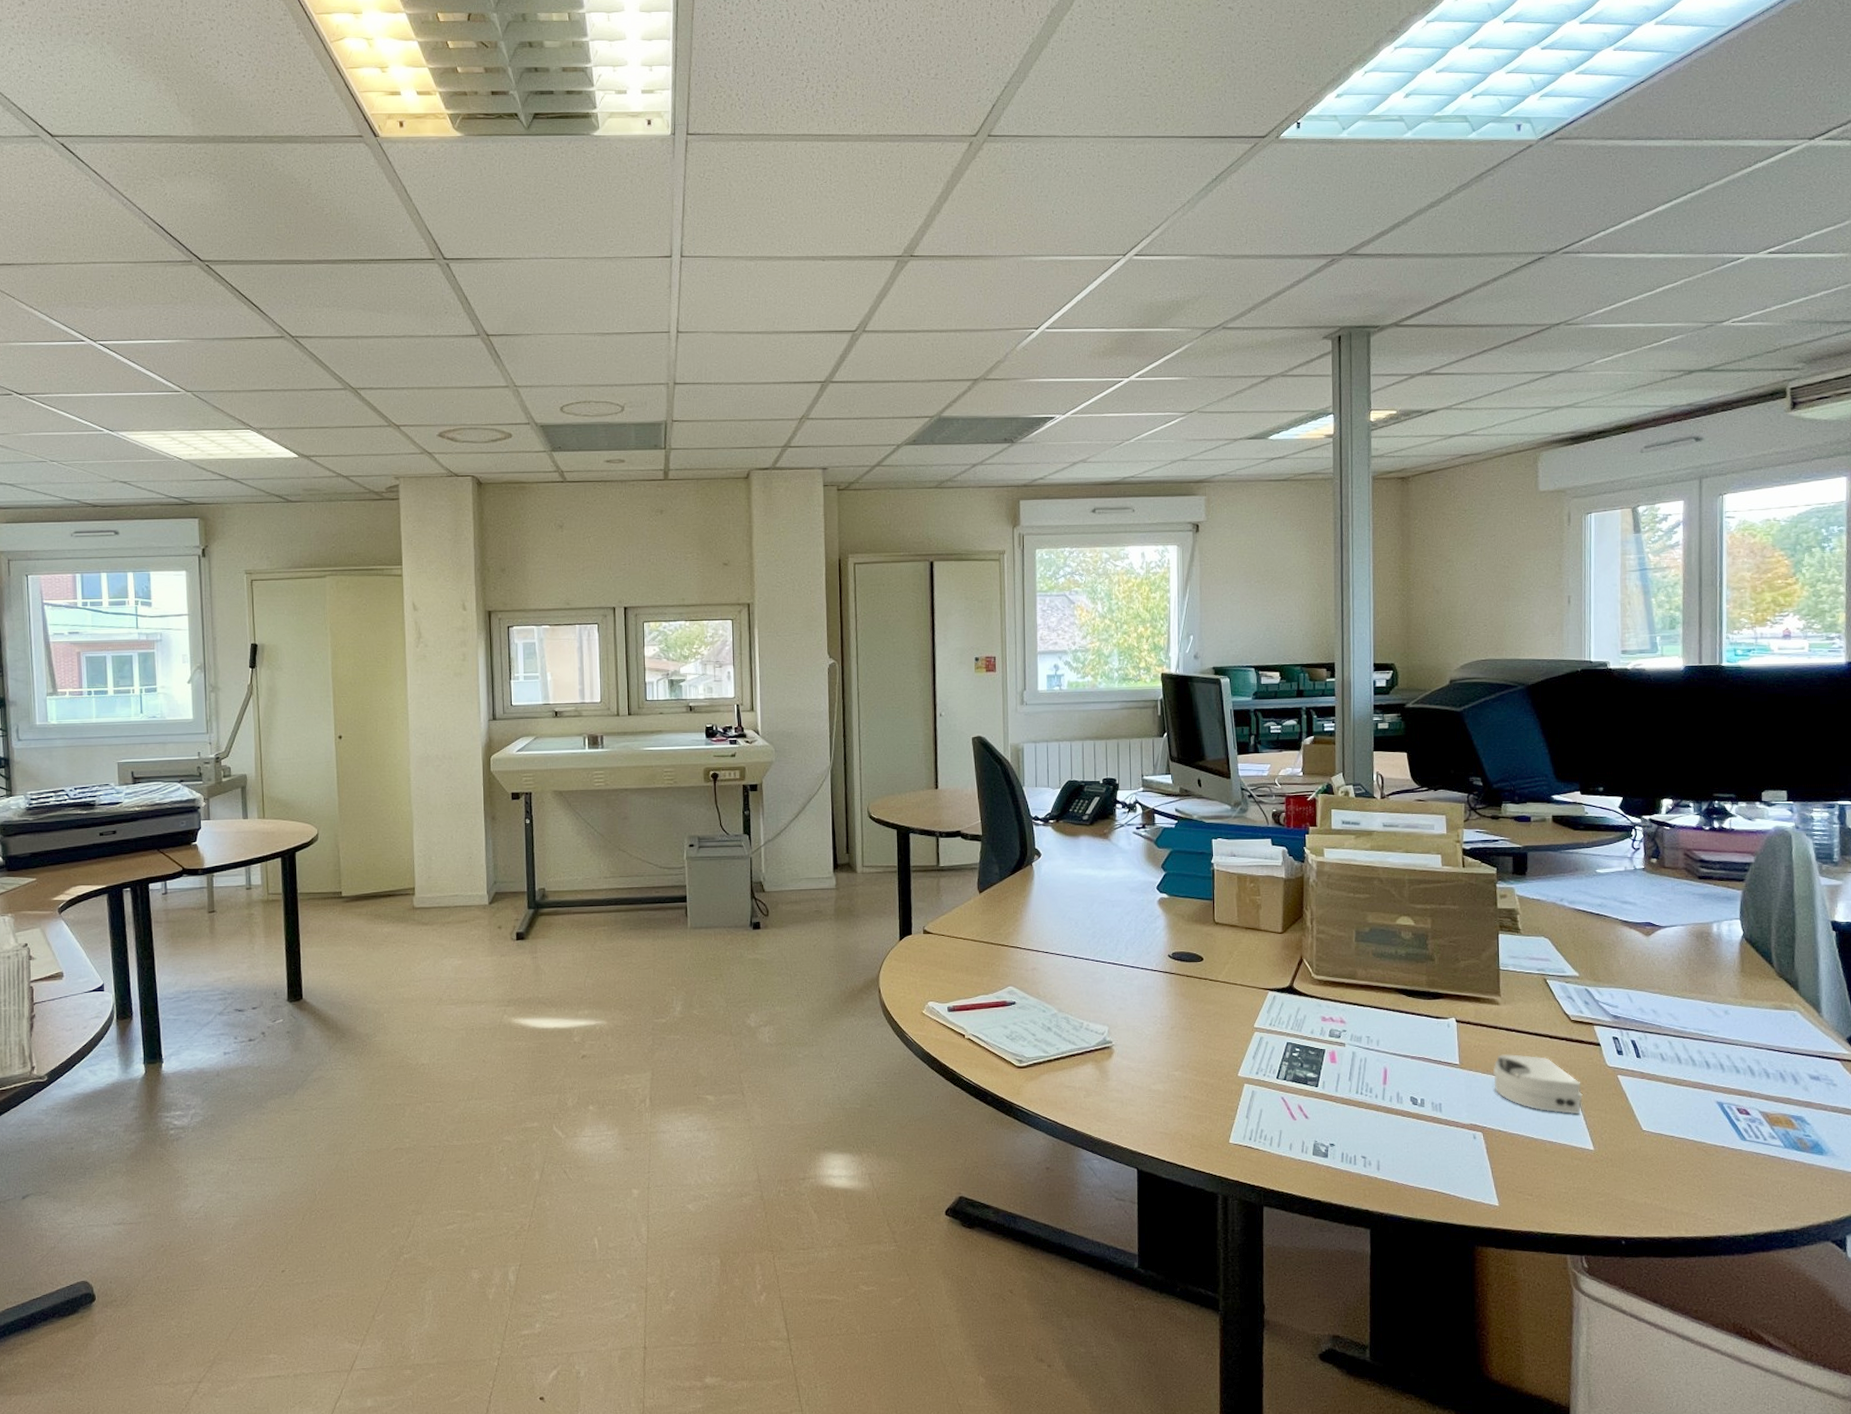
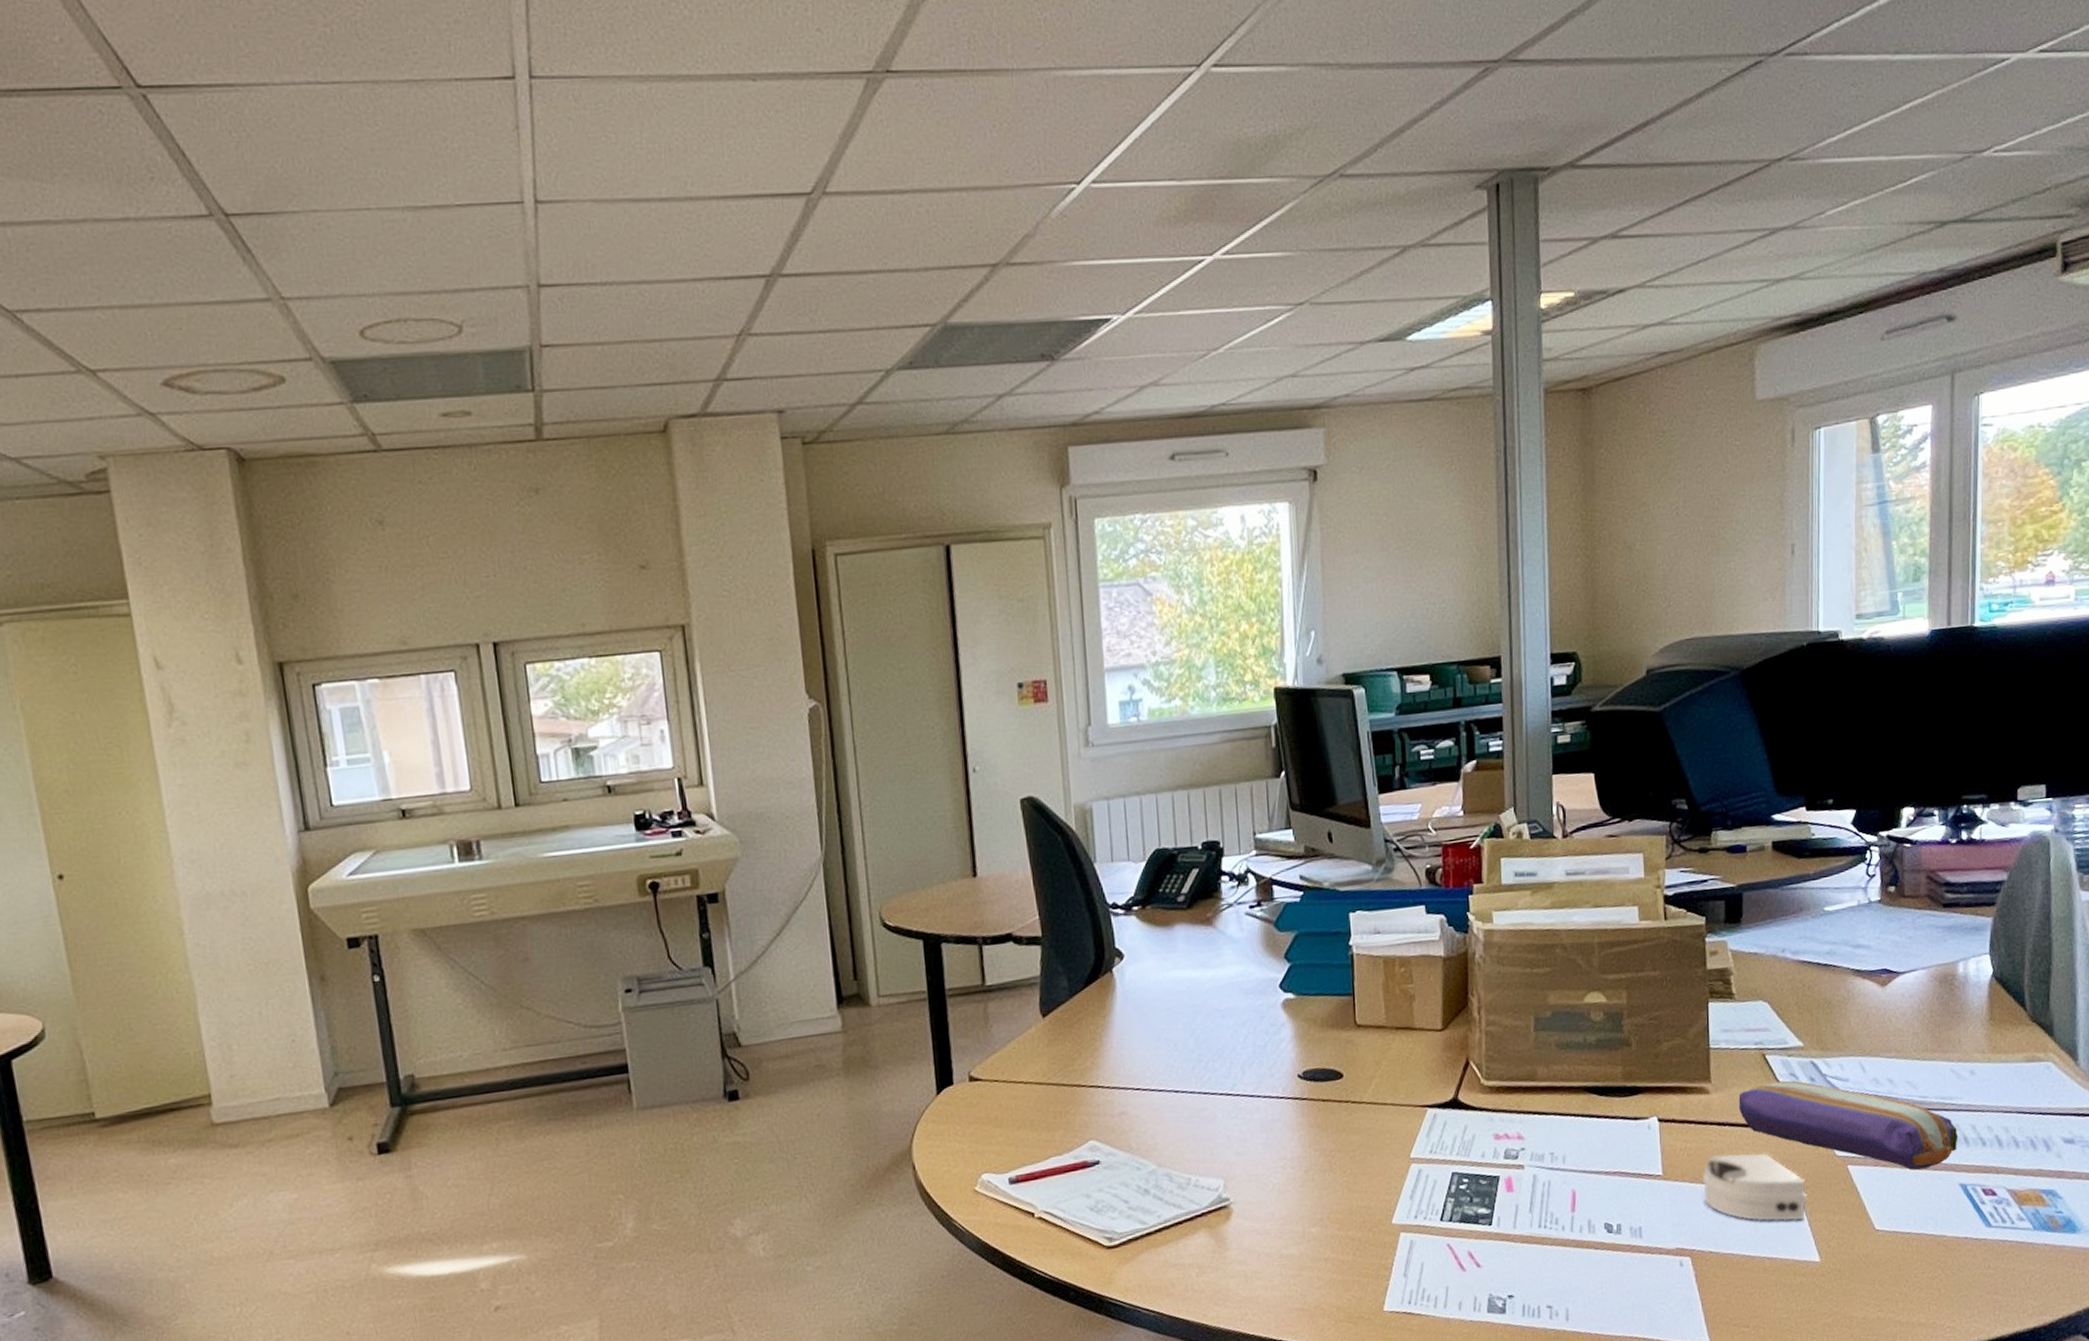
pencil case: none [1523,1001,1715,1086] -> present [1738,1080,1958,1170]

